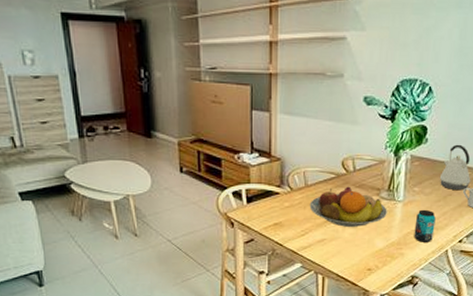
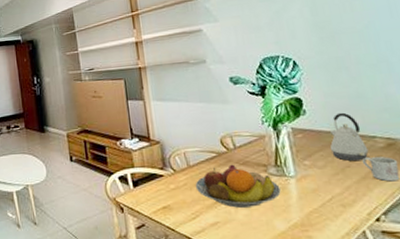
beverage can: present [414,209,436,242] -> none [315,184,343,223]

